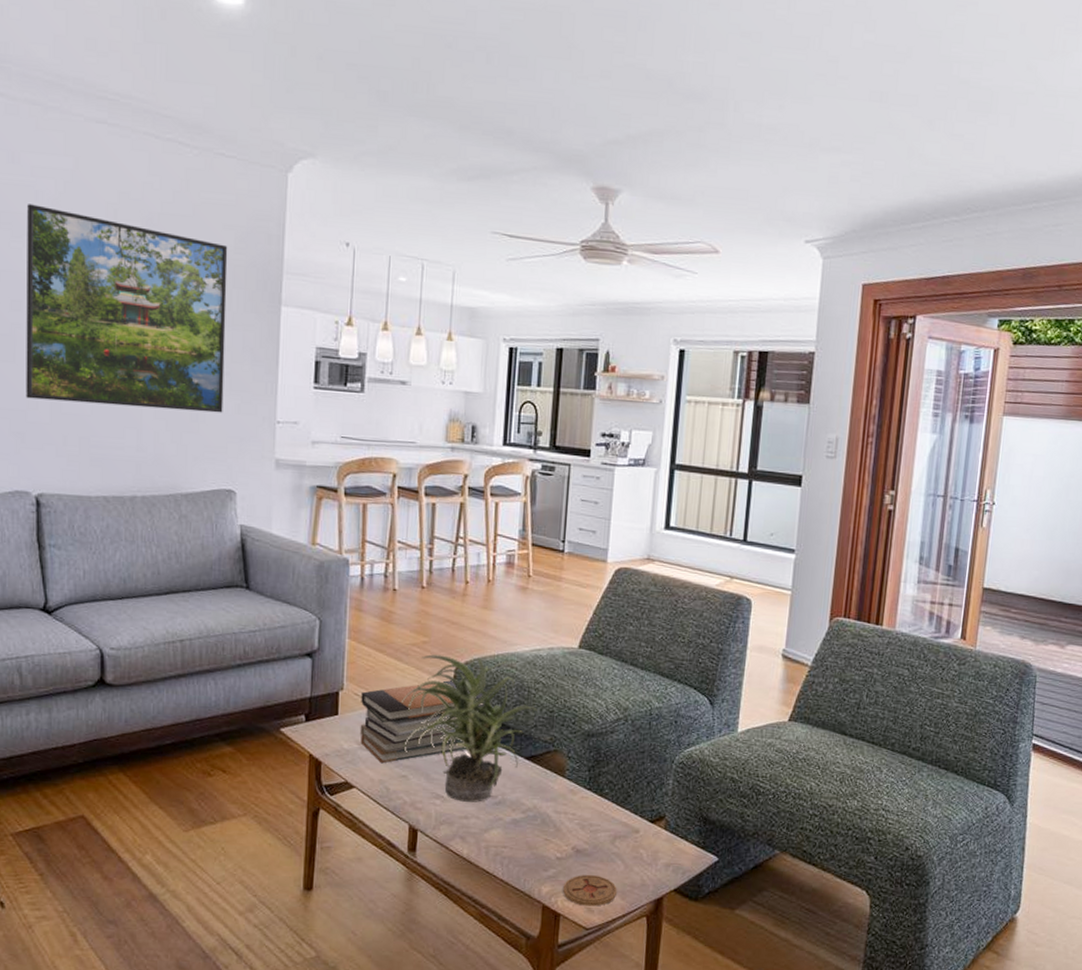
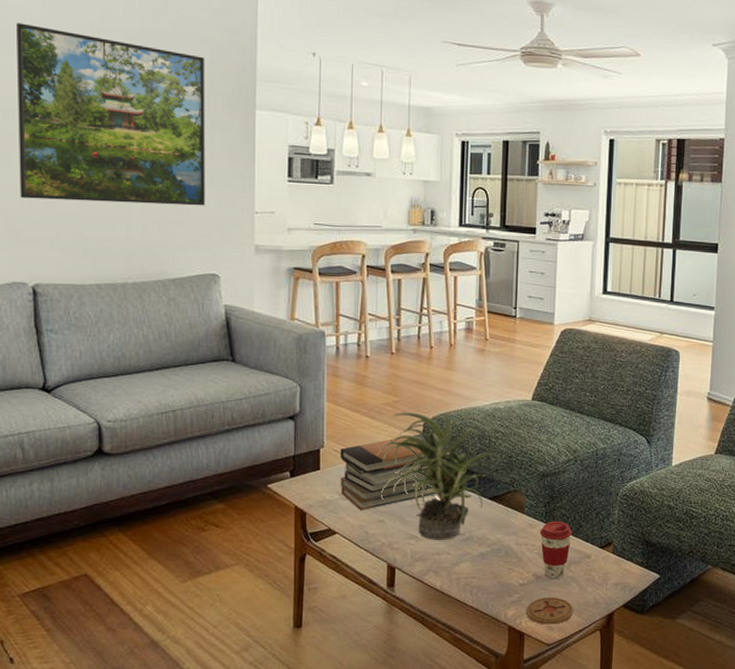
coffee cup: none [581,787,620,856] -> present [539,521,573,580]

